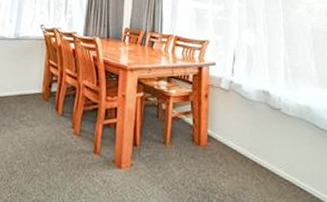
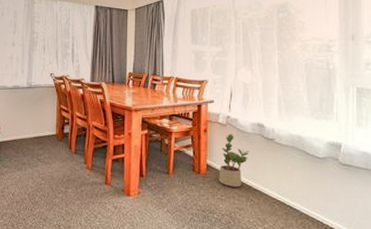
potted plant: none [220,101,255,163] -> present [218,134,250,187]

